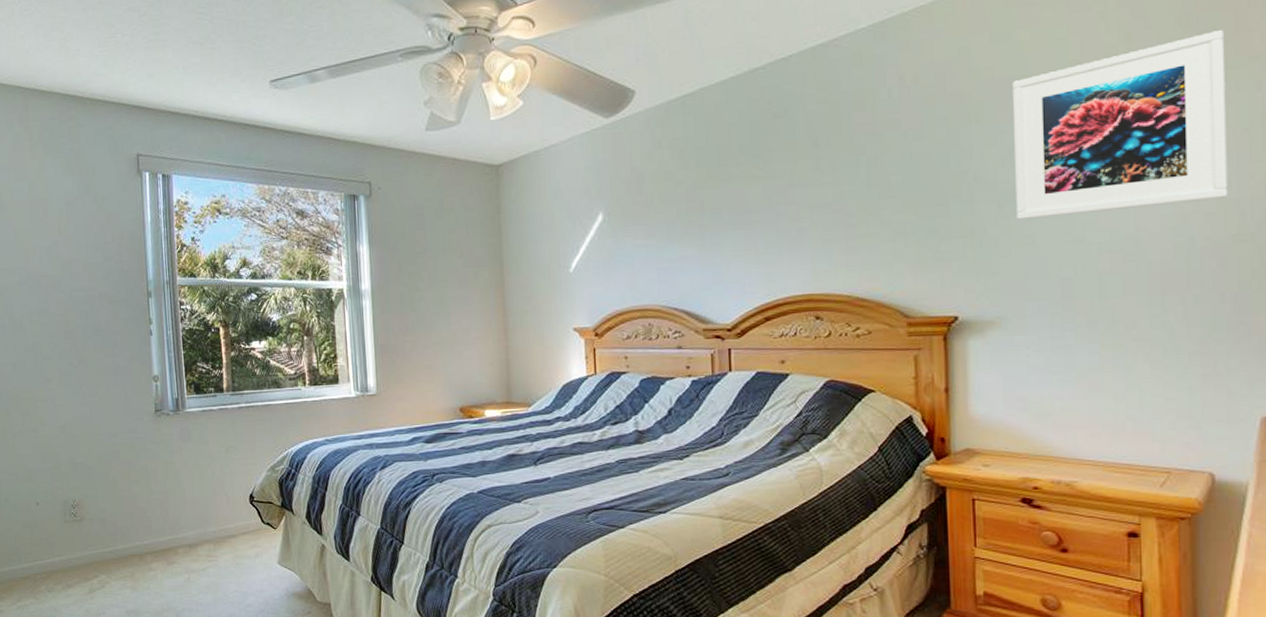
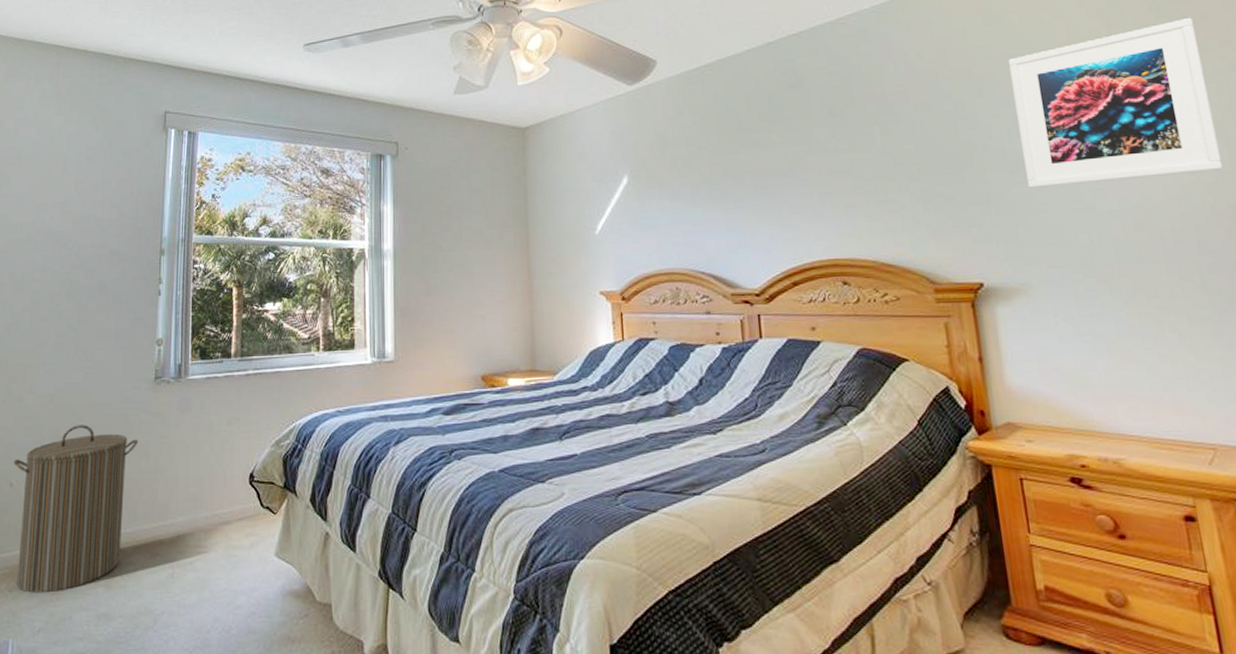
laundry hamper: none [36,452,146,593] -> present [13,425,139,593]

